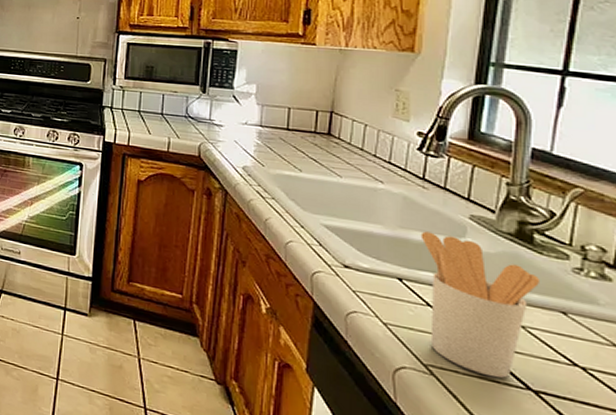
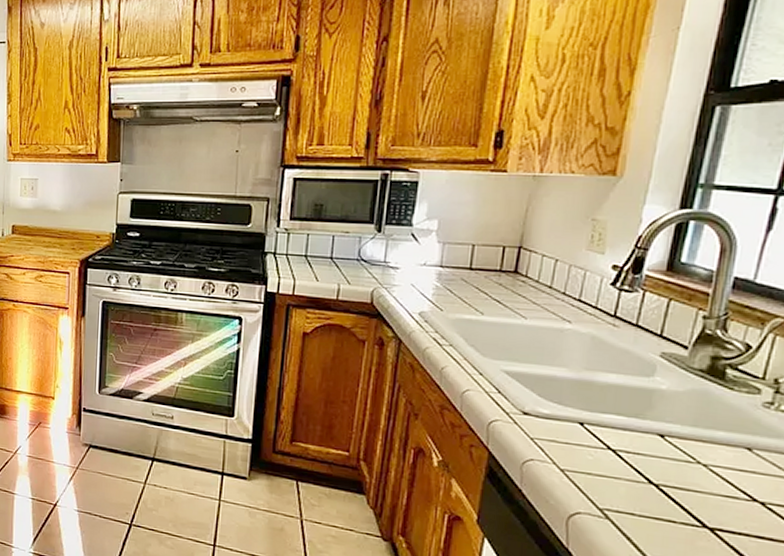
utensil holder: present [420,231,539,378] -> none [606,372,727,518]

